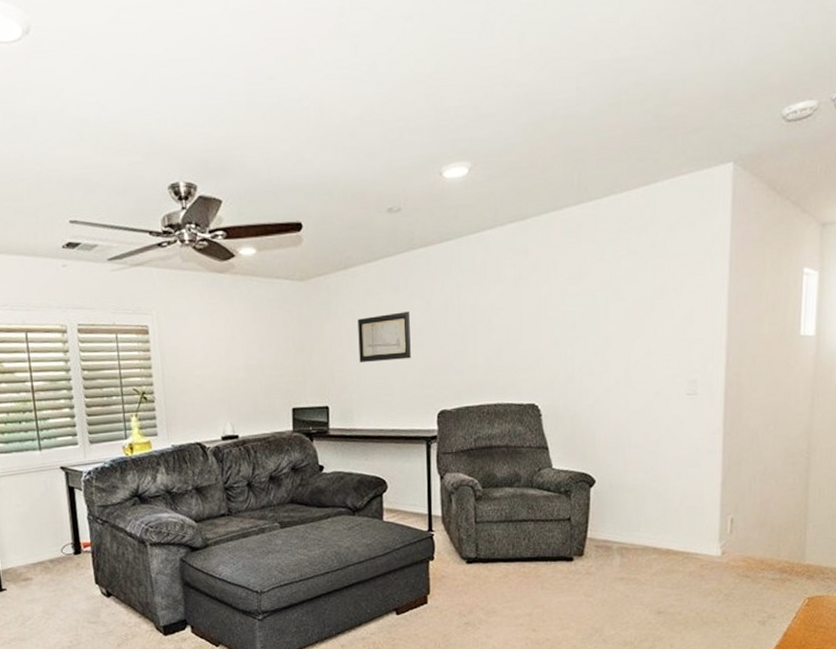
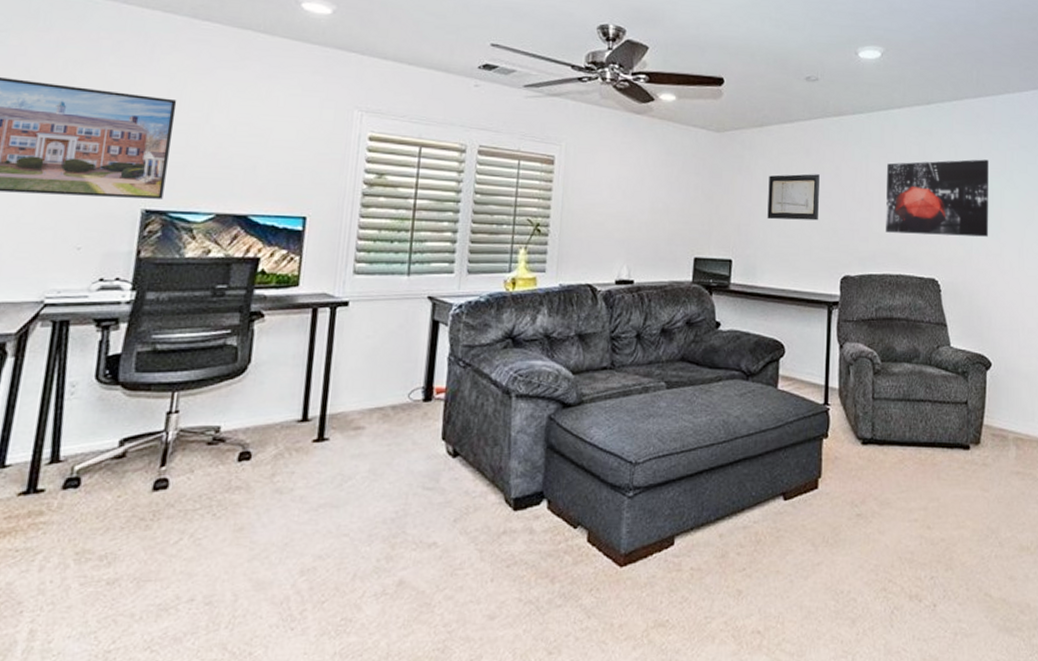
wall art: none [480,272,593,363] -> present [886,159,989,237]

